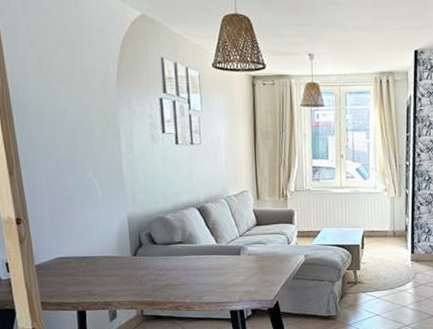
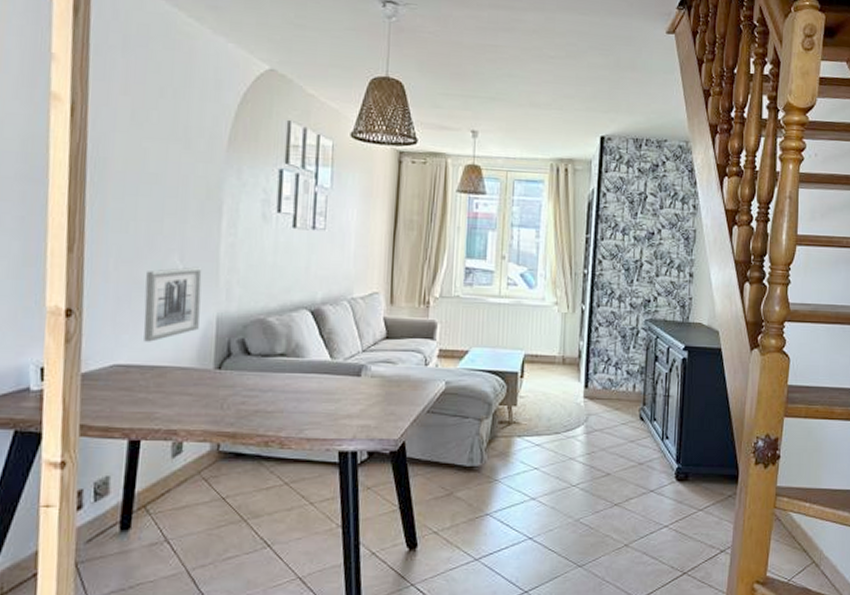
wall art: none [70,180,115,239] -> present [144,266,202,342]

